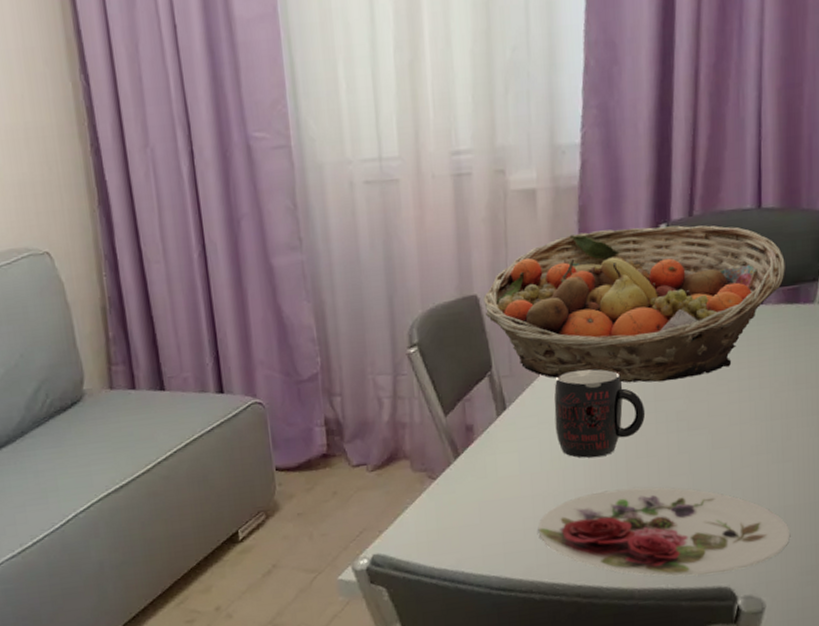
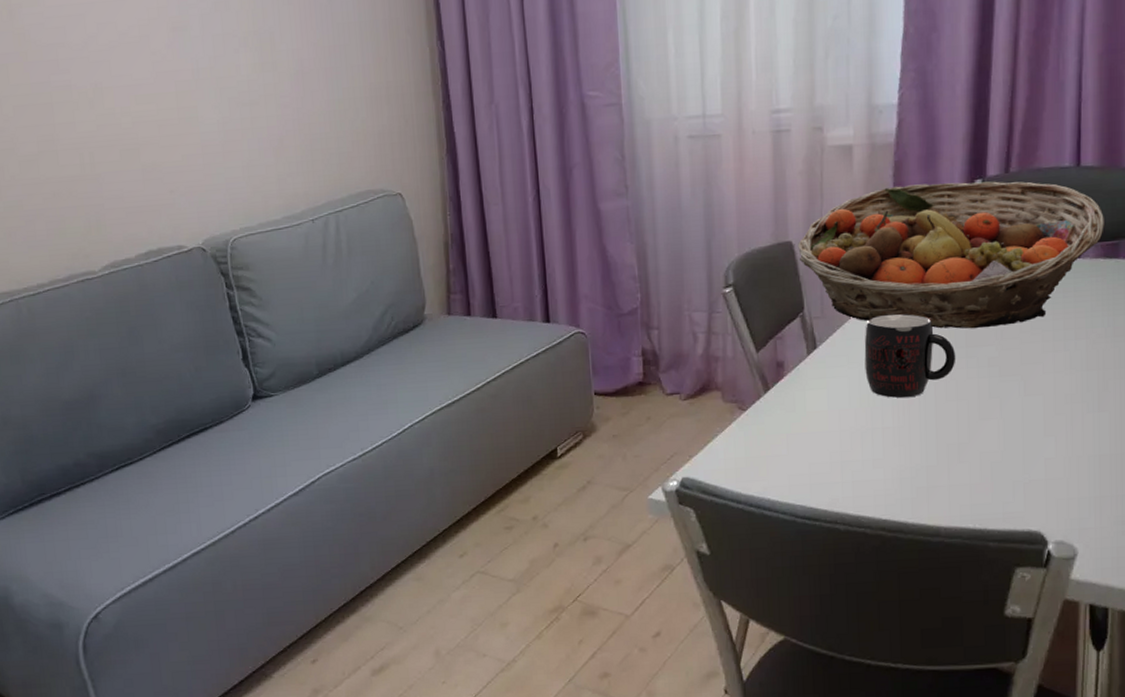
plate: present [538,487,791,576] -> none [844,429,1106,518]

